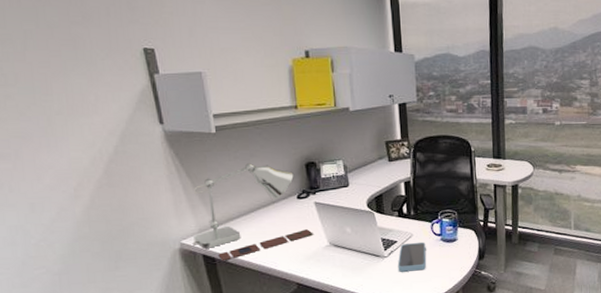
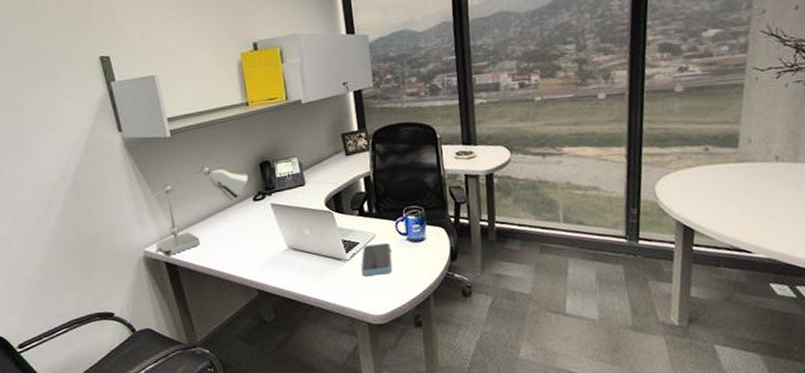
papers: present [218,229,313,261] -> none [180,233,271,268]

